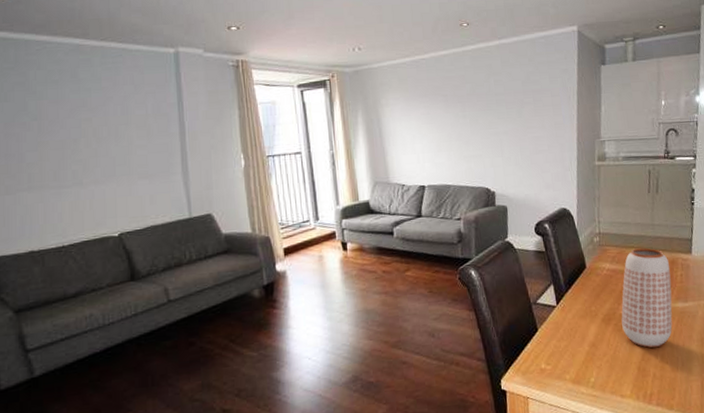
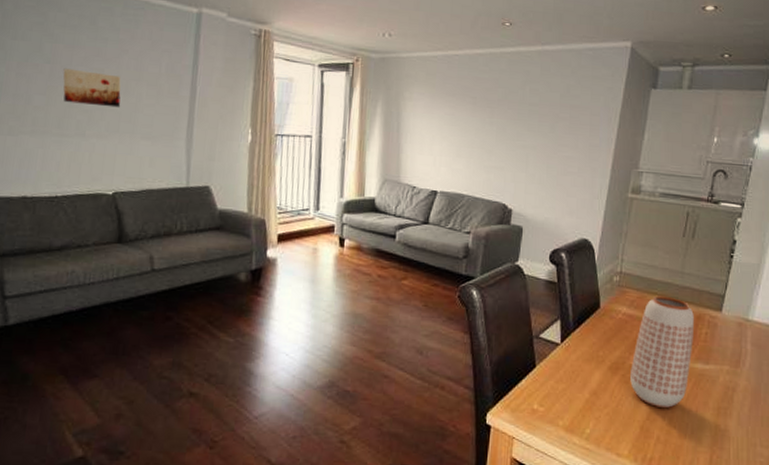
wall art: none [51,122,114,155] -> present [63,68,121,108]

